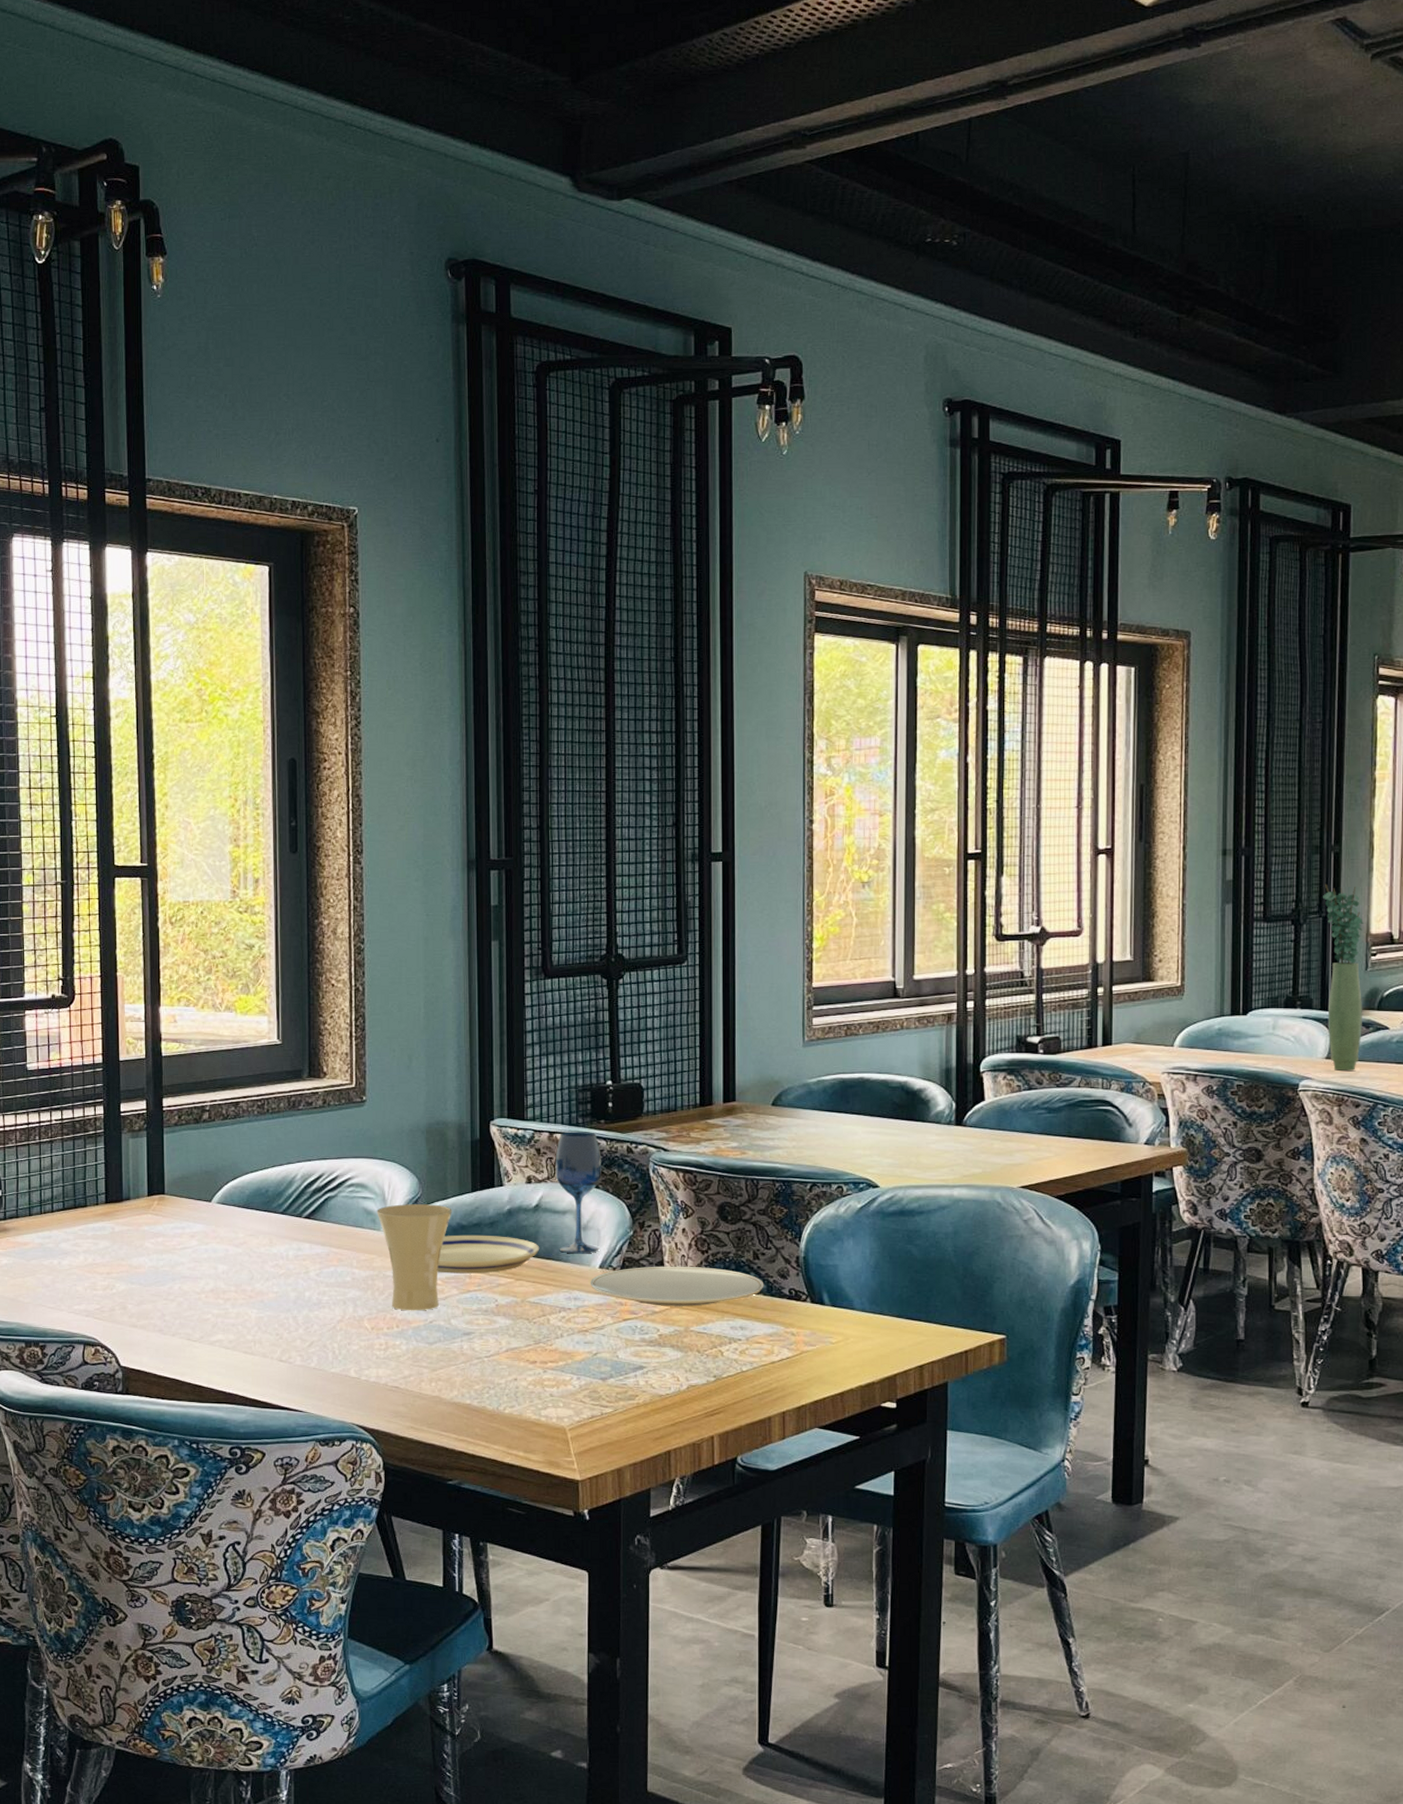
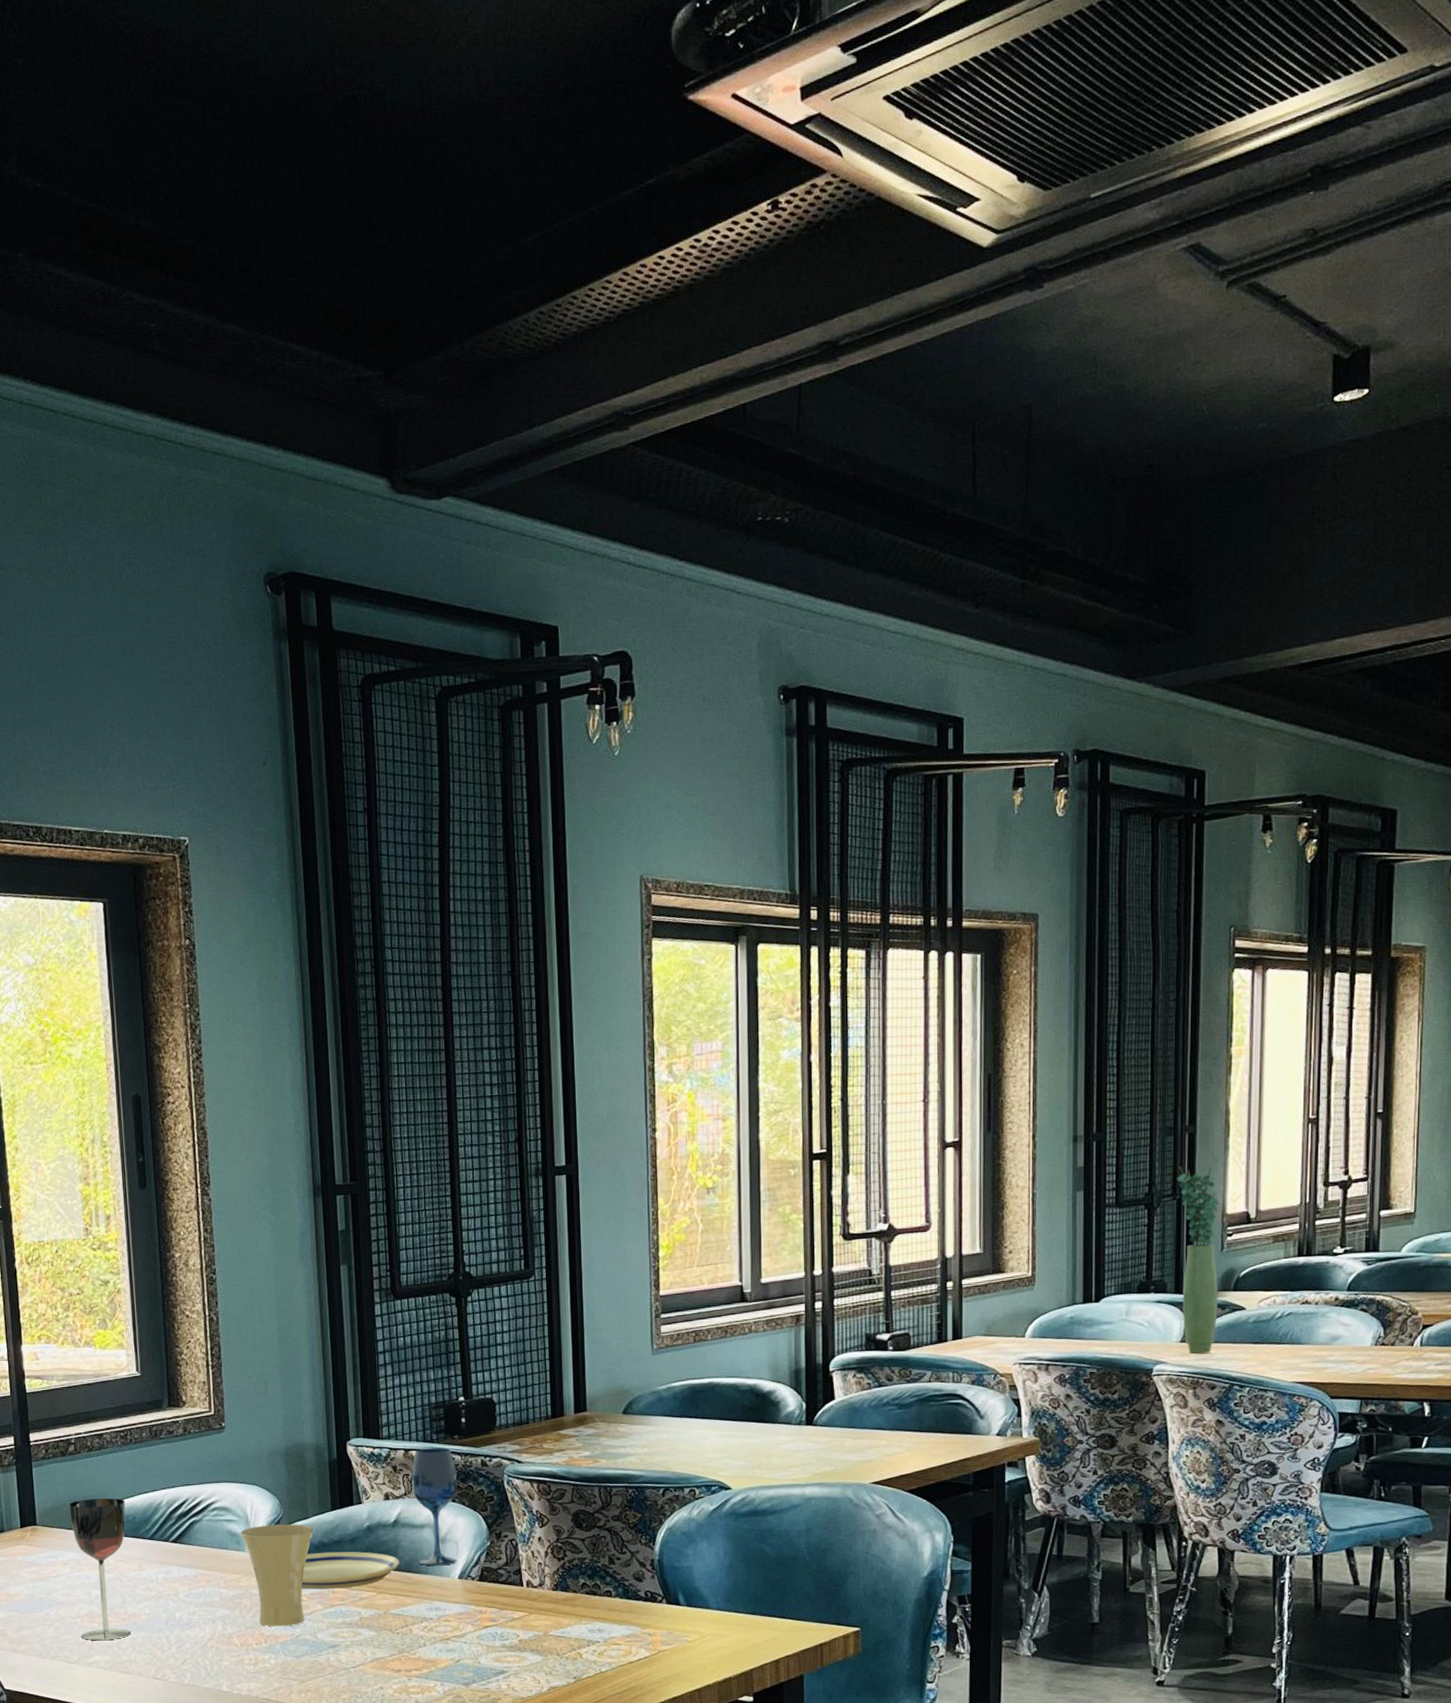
wineglass: none [200,1169,258,1319] -> present [69,1498,131,1641]
plate: present [590,1266,764,1306] -> none [450,1573,621,1613]

